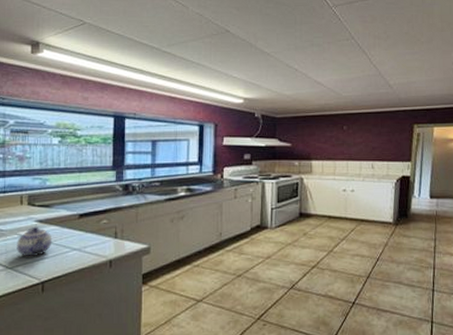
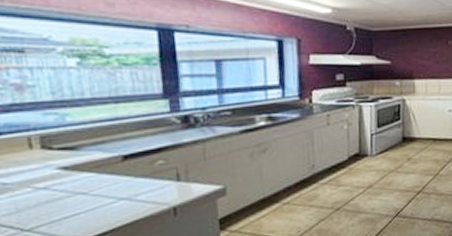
teapot: present [16,226,53,257] -> none [32,175,88,215]

